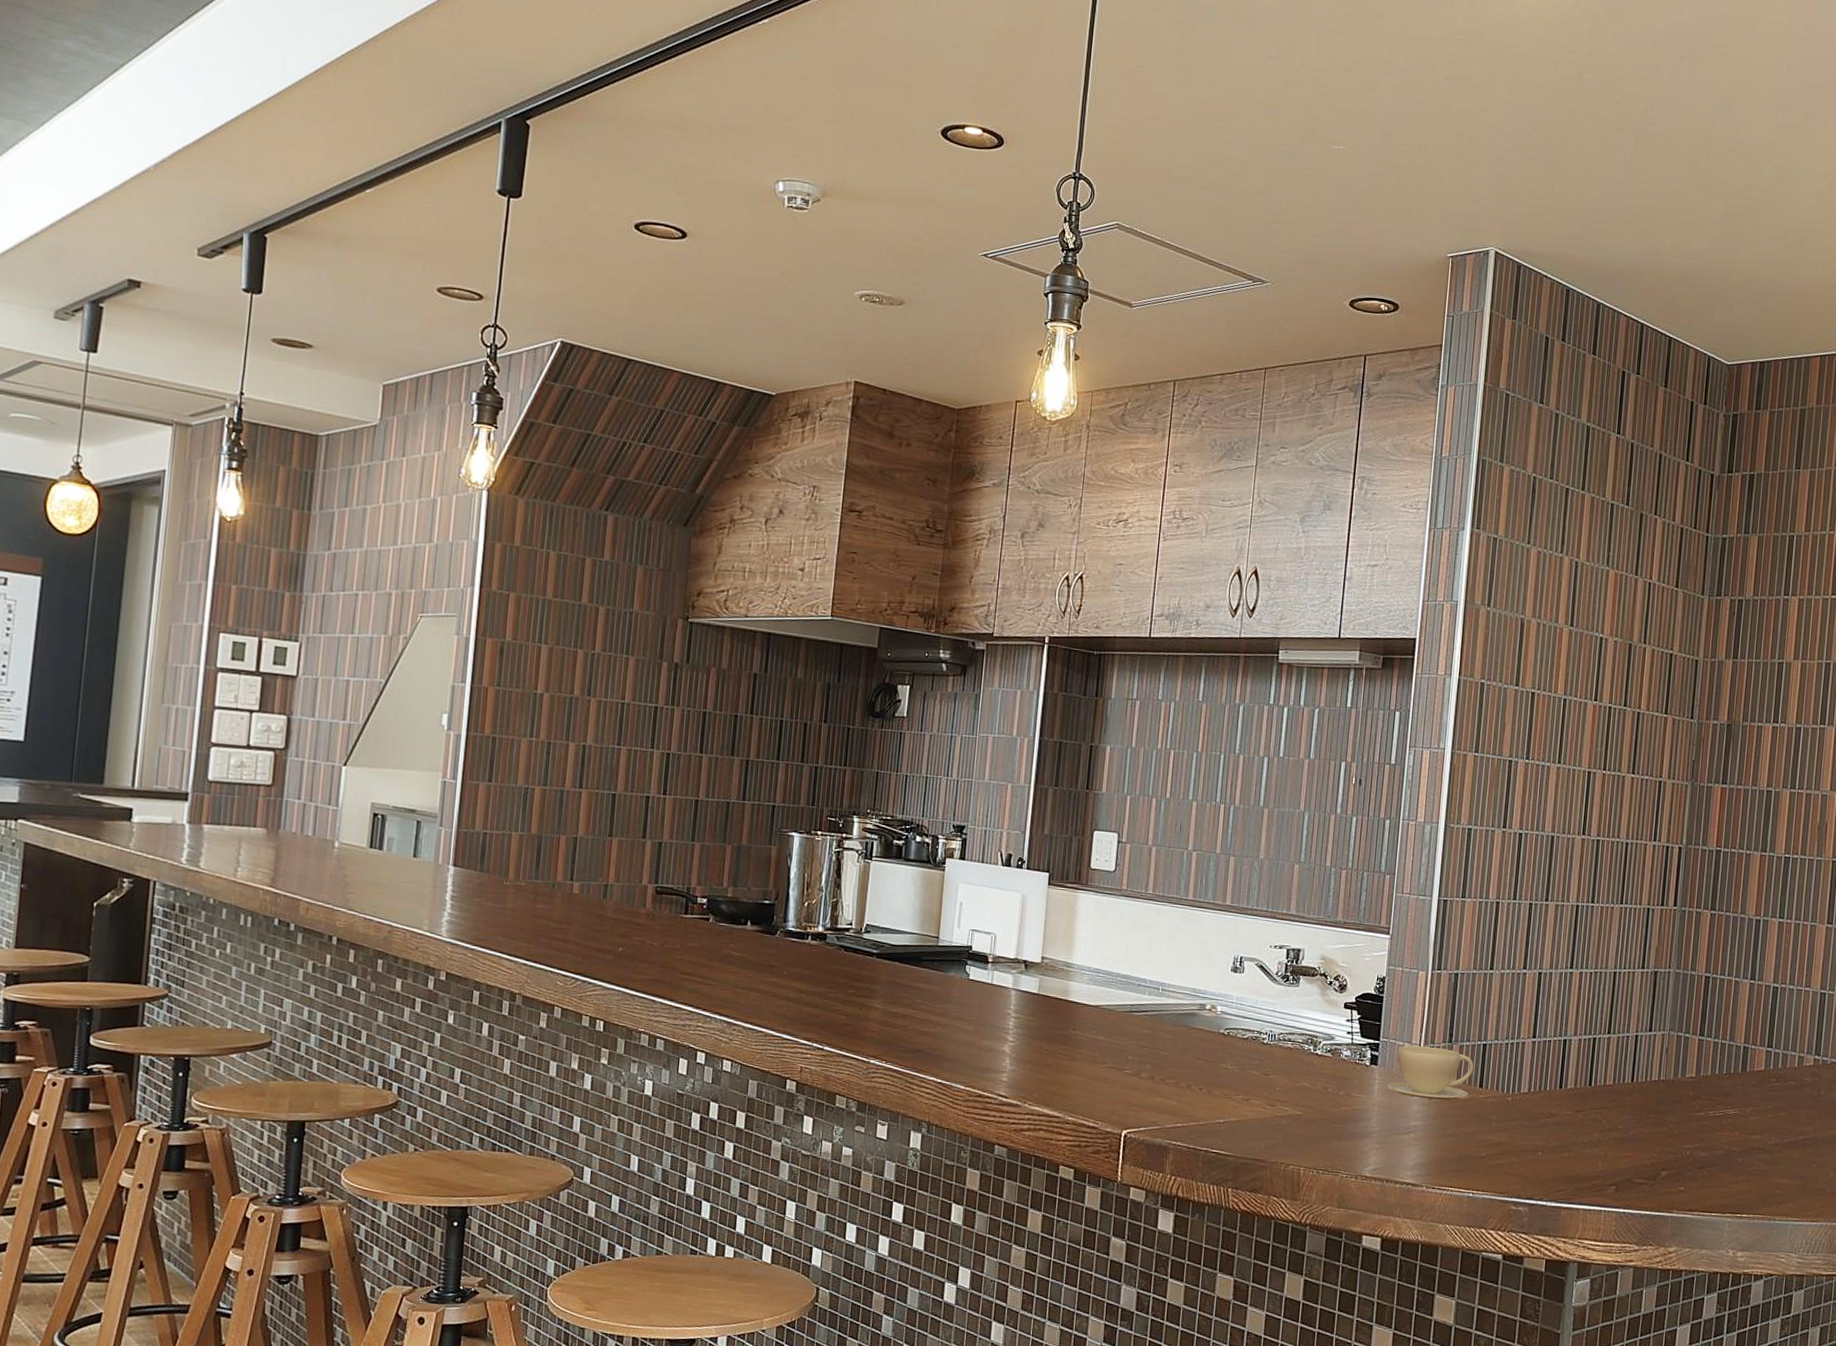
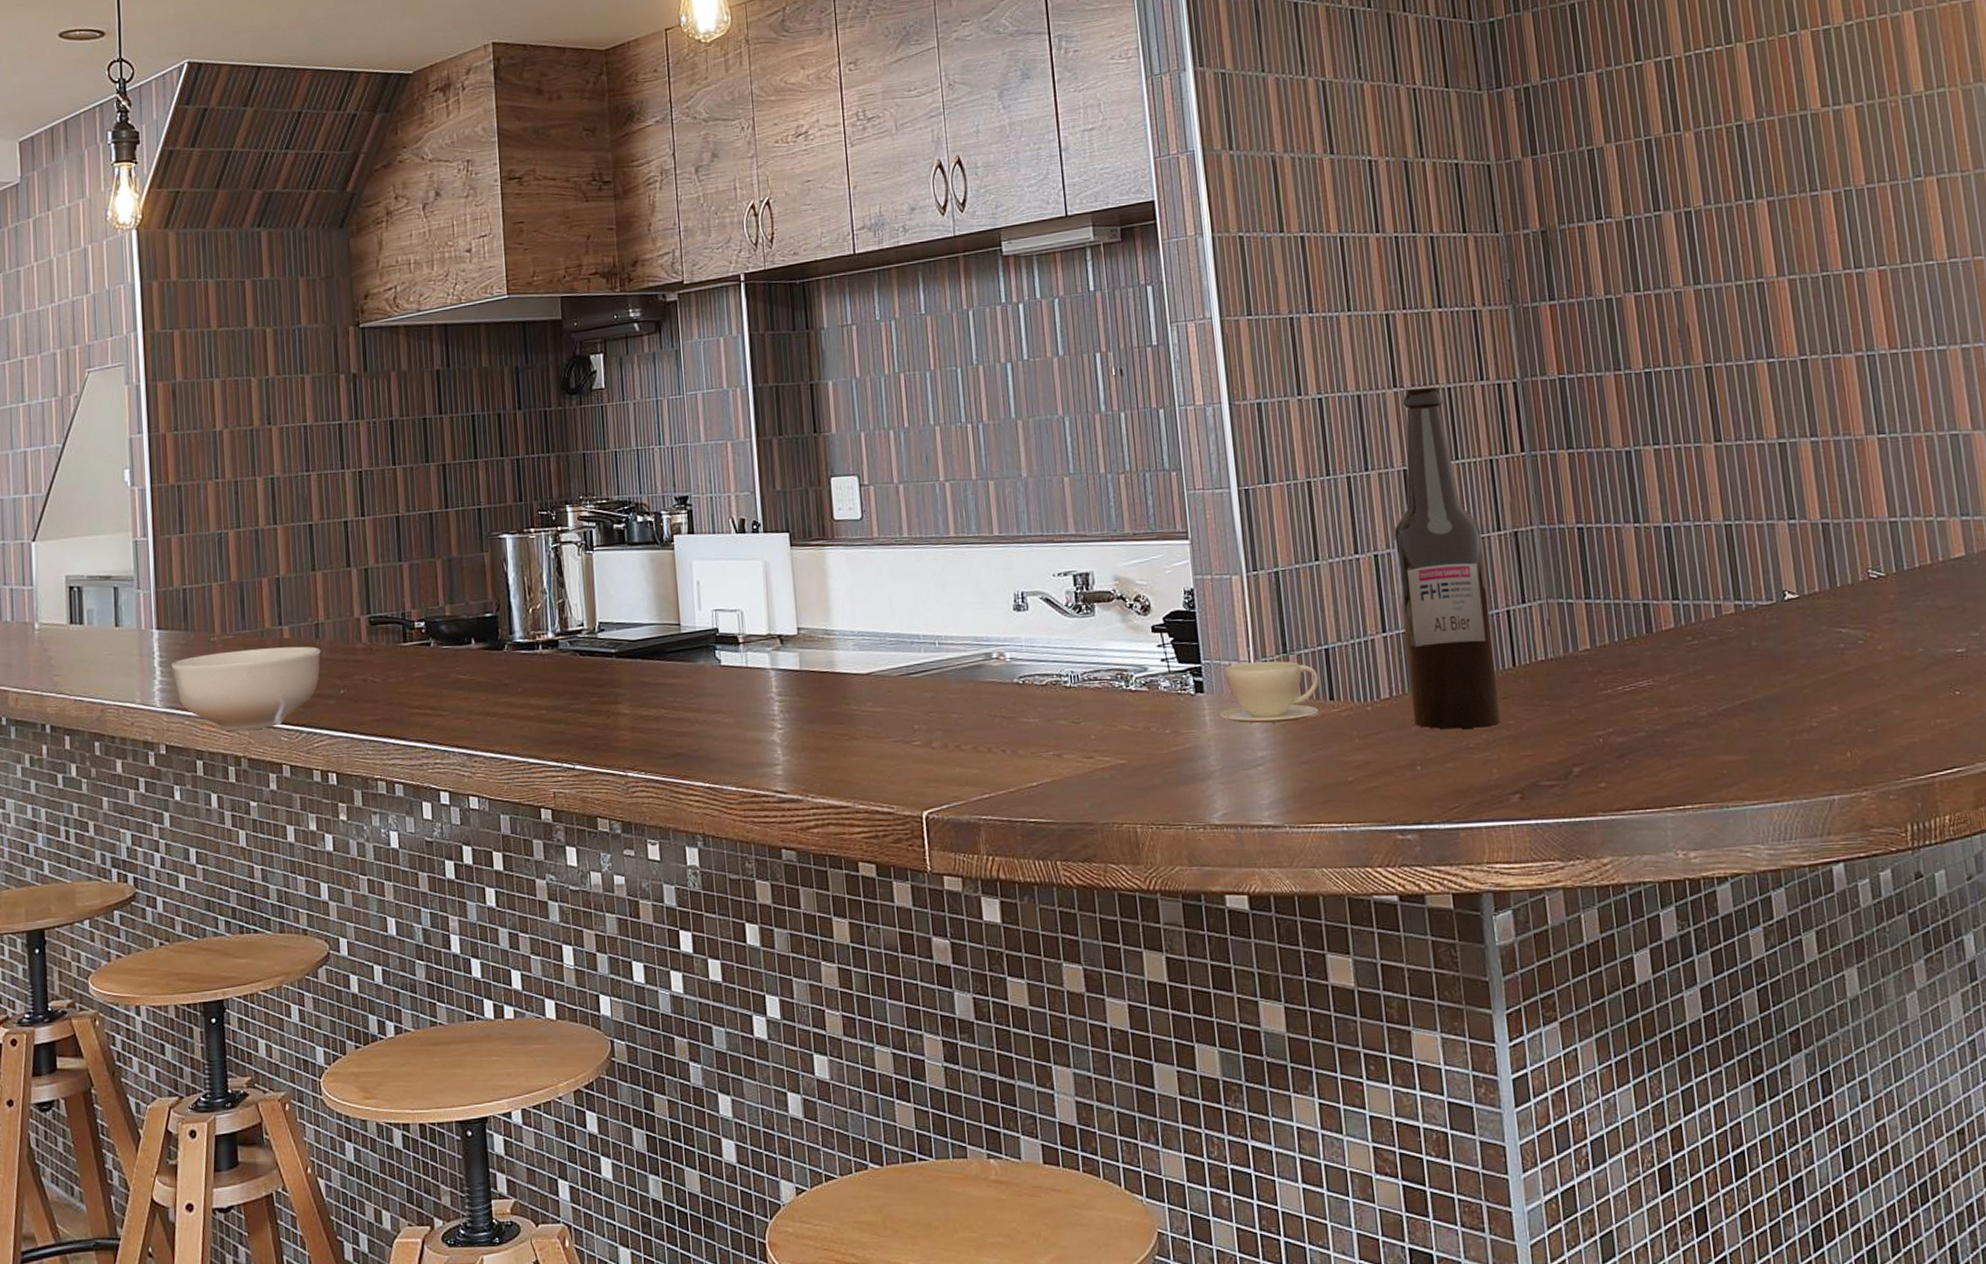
bowl: none [462,896,606,972] -> present [171,646,321,732]
beer bottle: none [1544,837,1629,1128] -> present [1393,386,1501,729]

